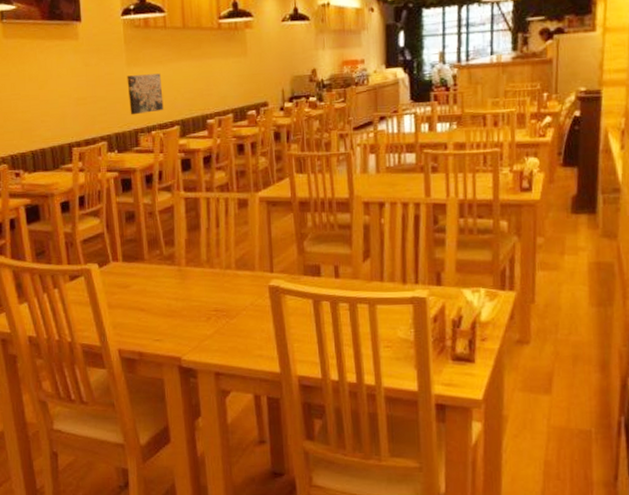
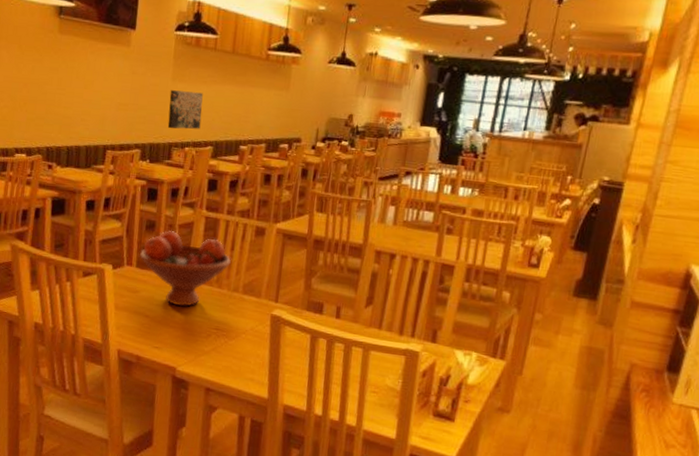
fruit bowl: none [124,218,218,294] -> present [140,231,231,307]

